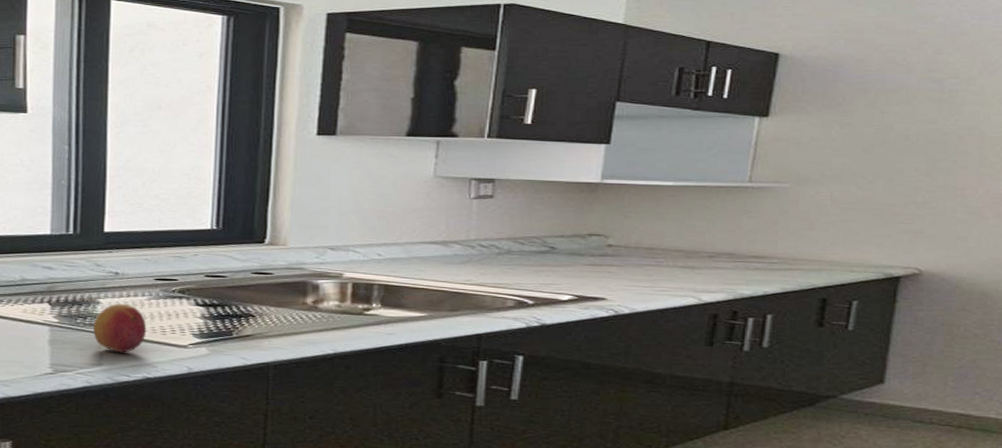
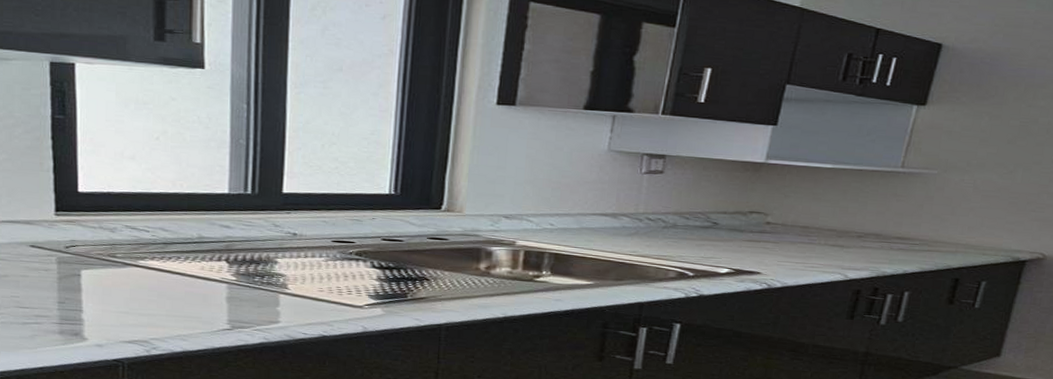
fruit: present [93,303,147,353] -> none [271,263,324,312]

